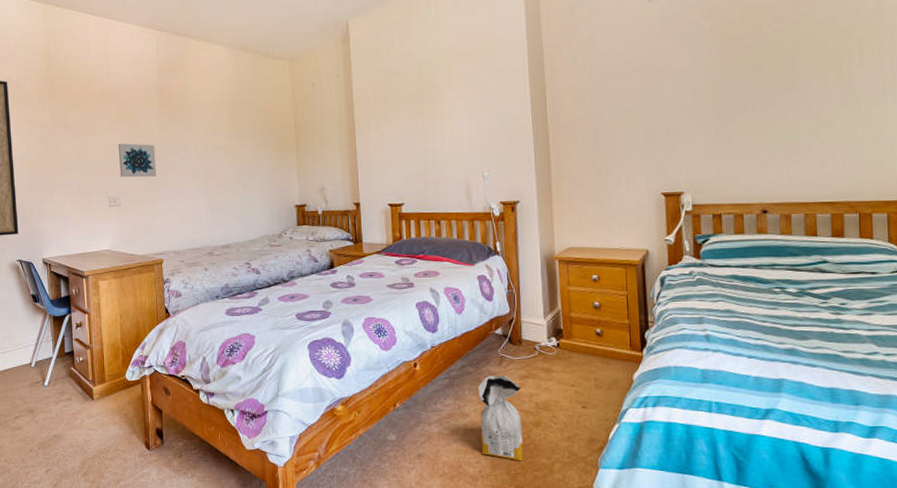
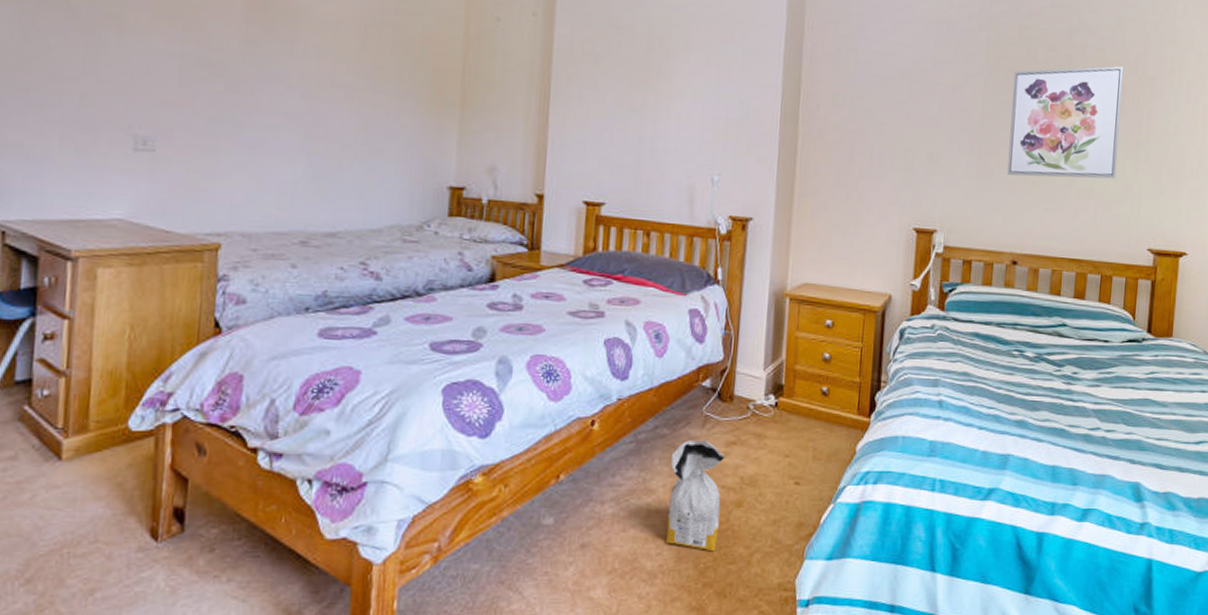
wall art: present [118,143,156,178] -> none [160,52,230,114]
wall art: none [741,22,863,138] -> present [1007,65,1123,179]

